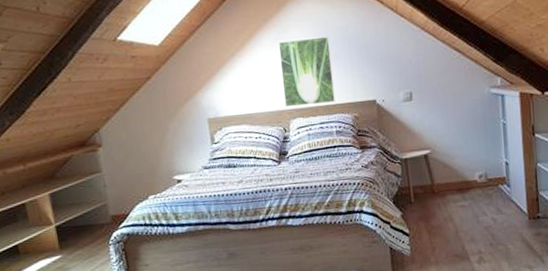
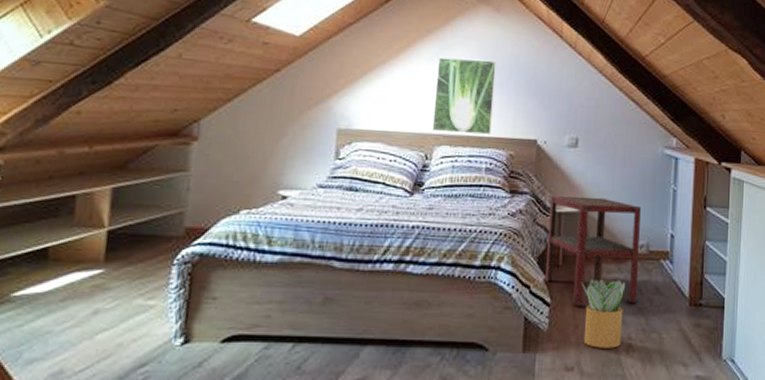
side table: none [396,140,484,231] -> present [545,196,641,304]
potted plant: none [432,207,474,264] -> present [581,279,626,348]

